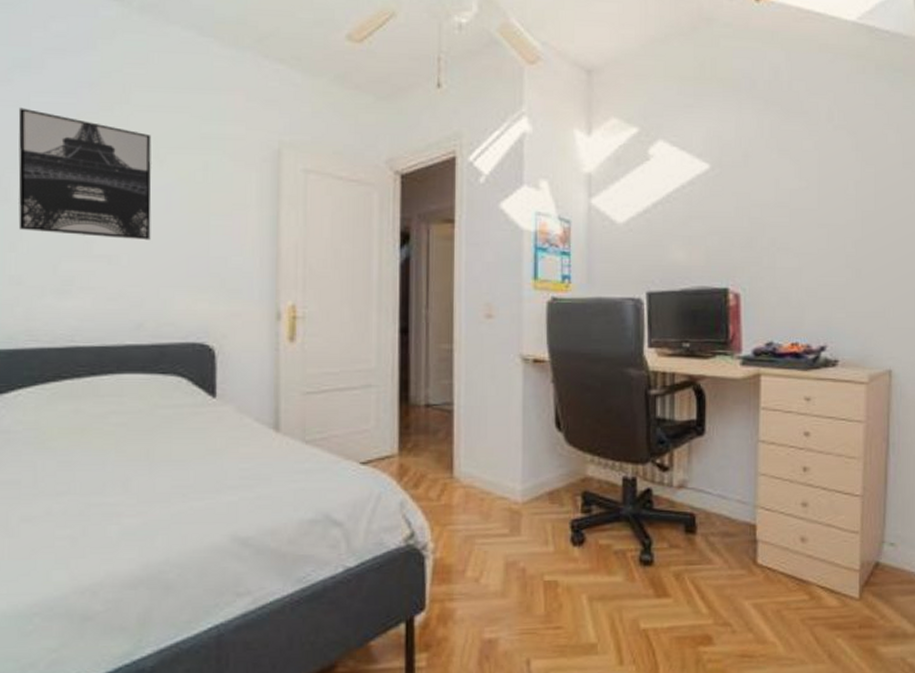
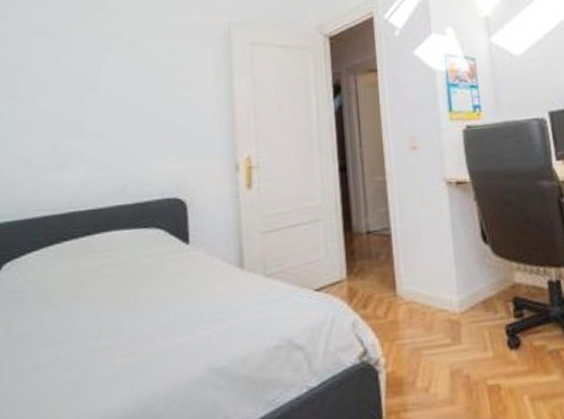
wall art: present [18,107,152,241] -> none [24,21,130,120]

